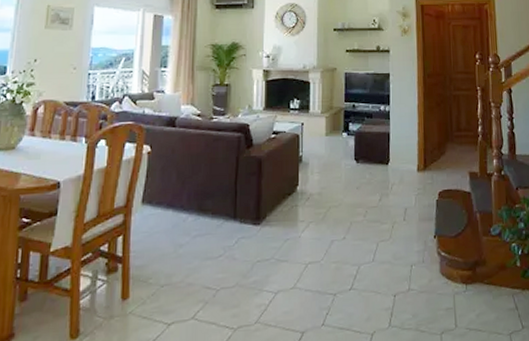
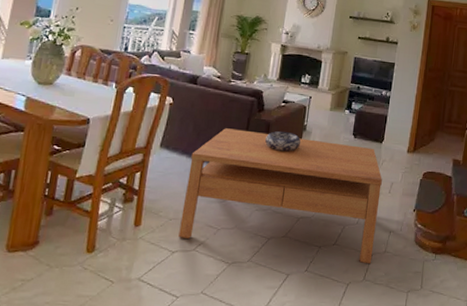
coffee table: none [173,171,396,307] -> present [178,128,382,263]
decorative bowl: none [259,167,299,190] -> present [265,131,301,152]

